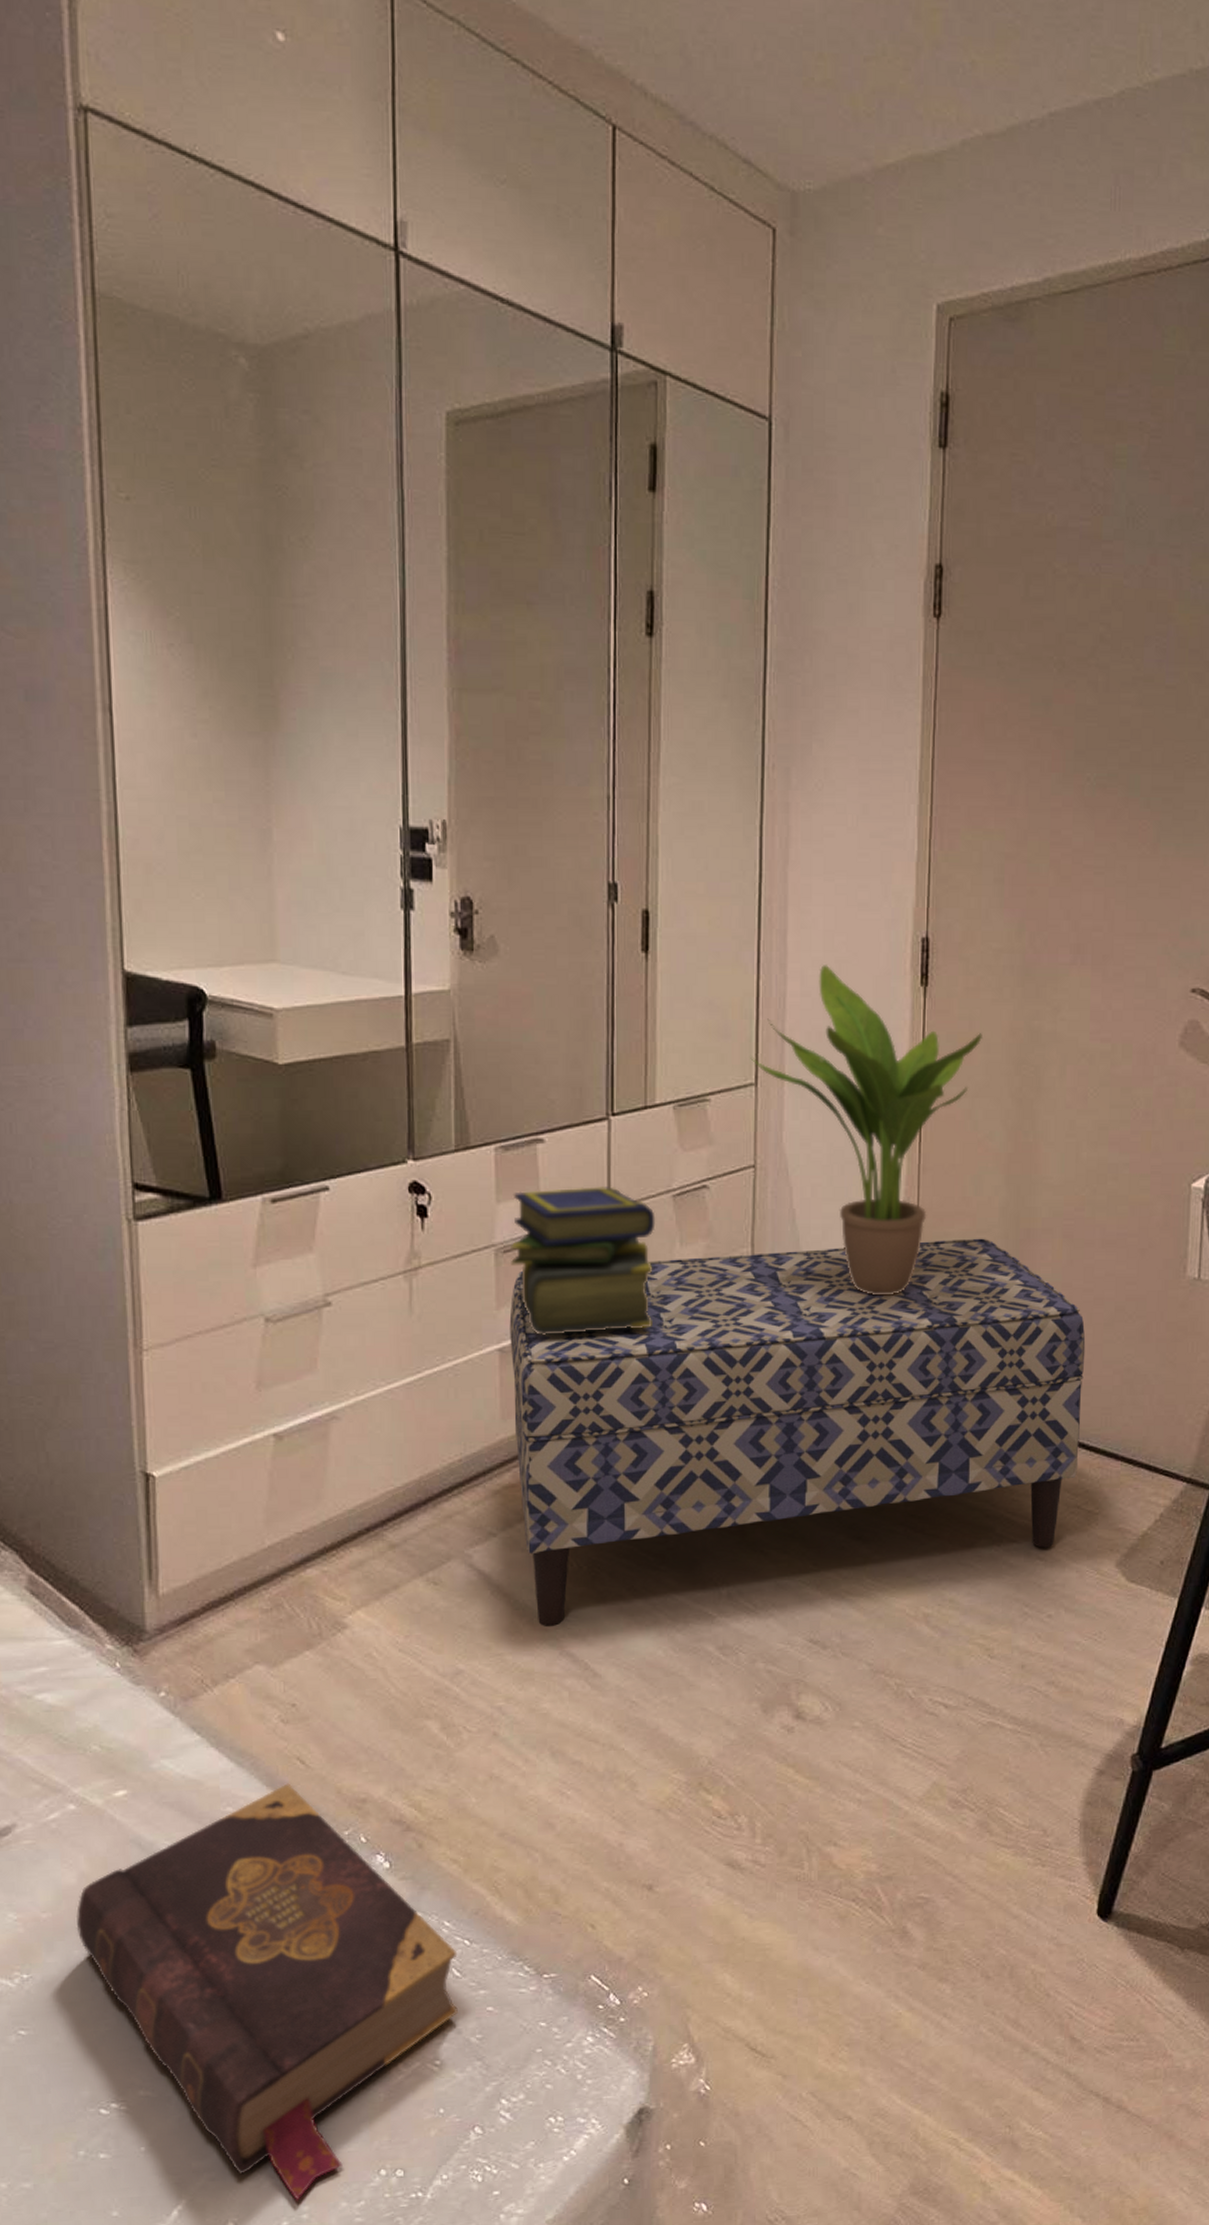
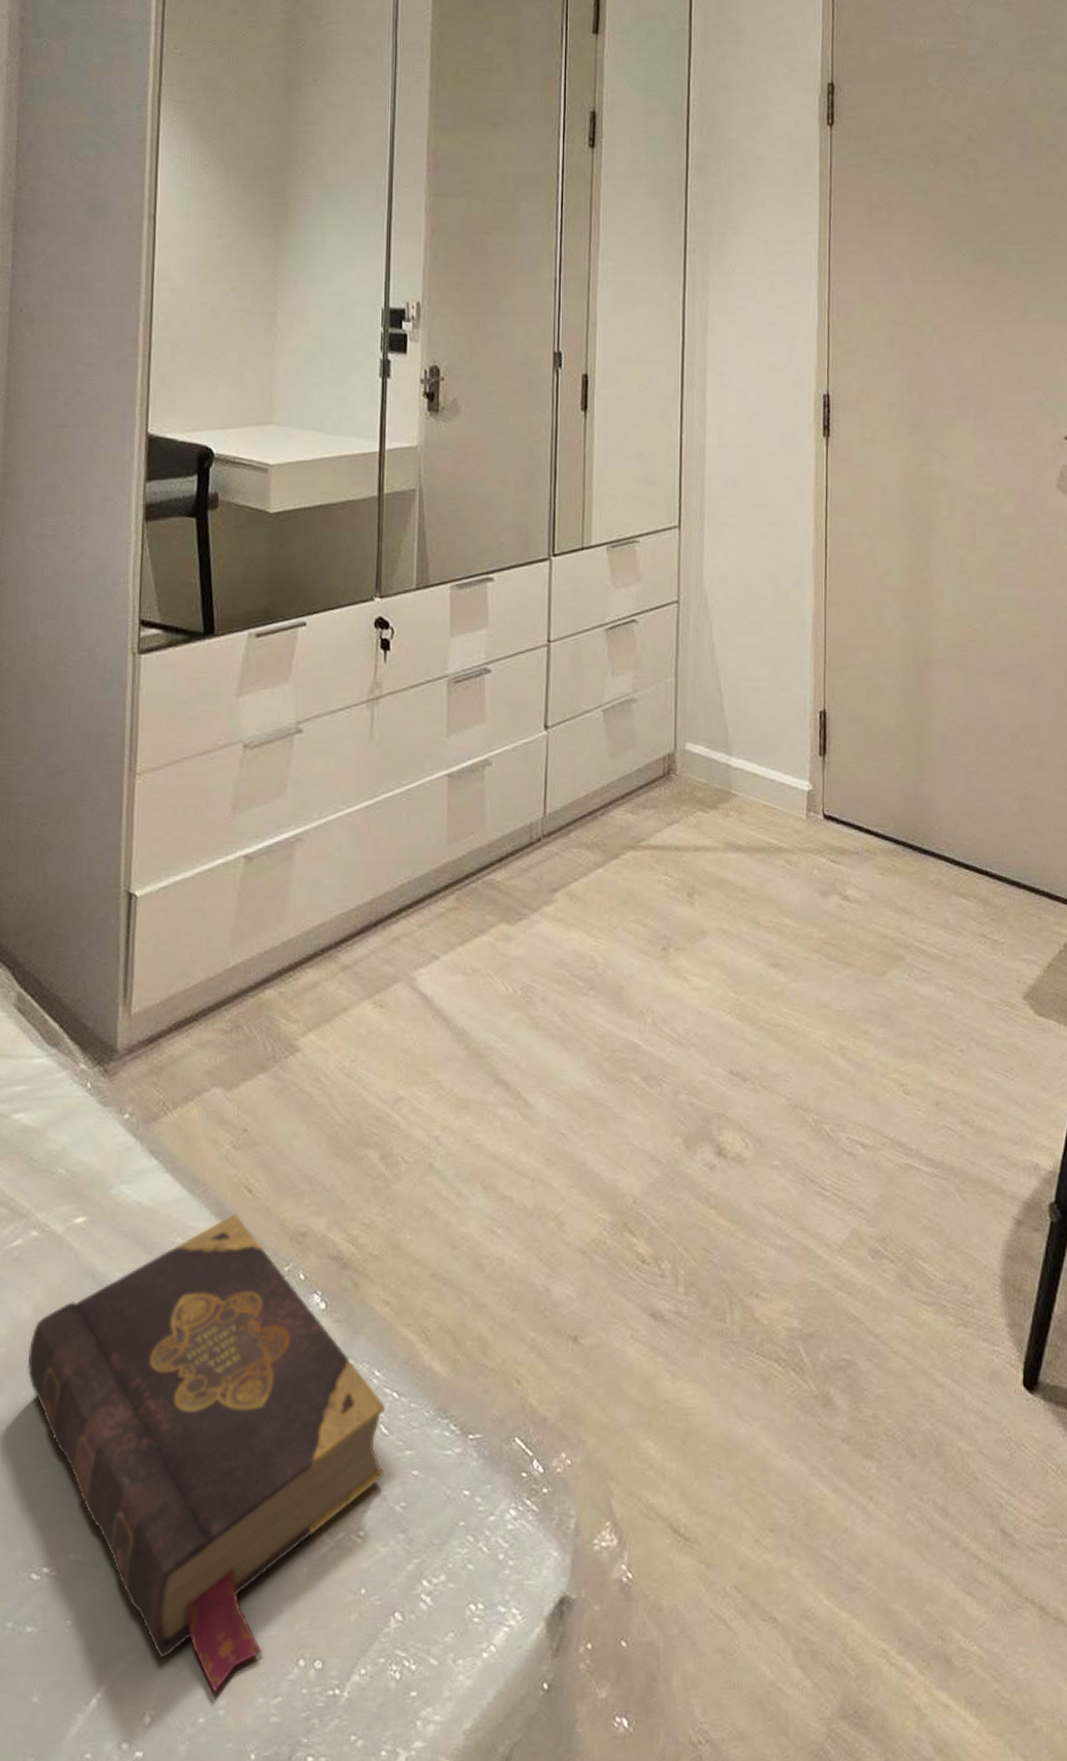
bench: present [509,1238,1086,1626] -> none [458,668,985,1052]
stack of books: present [511,1187,656,1335] -> none [461,621,590,761]
potted plant: present [750,965,982,1296] -> none [674,420,879,724]

